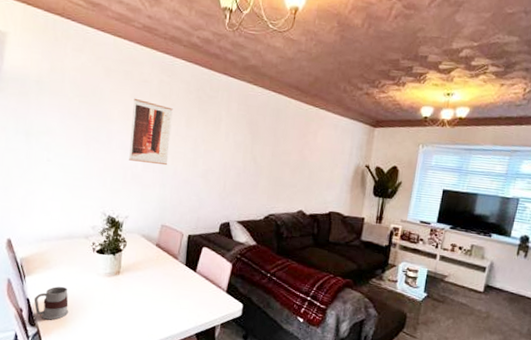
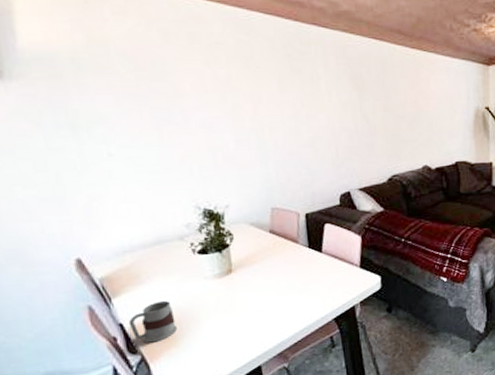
wall art: present [129,98,173,166] -> none [207,64,266,140]

